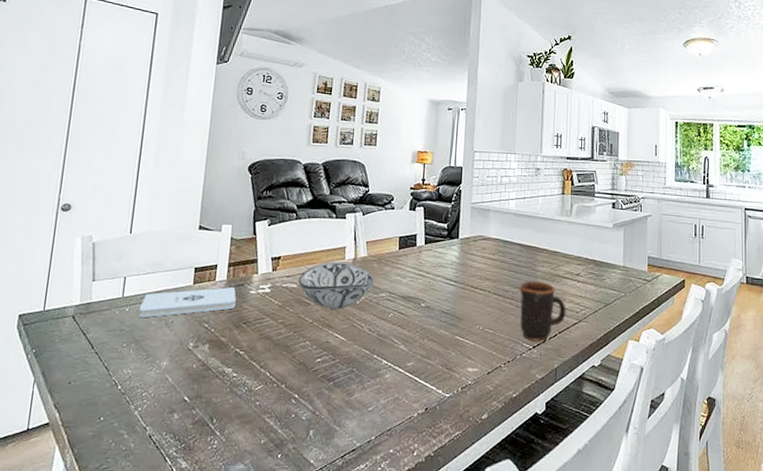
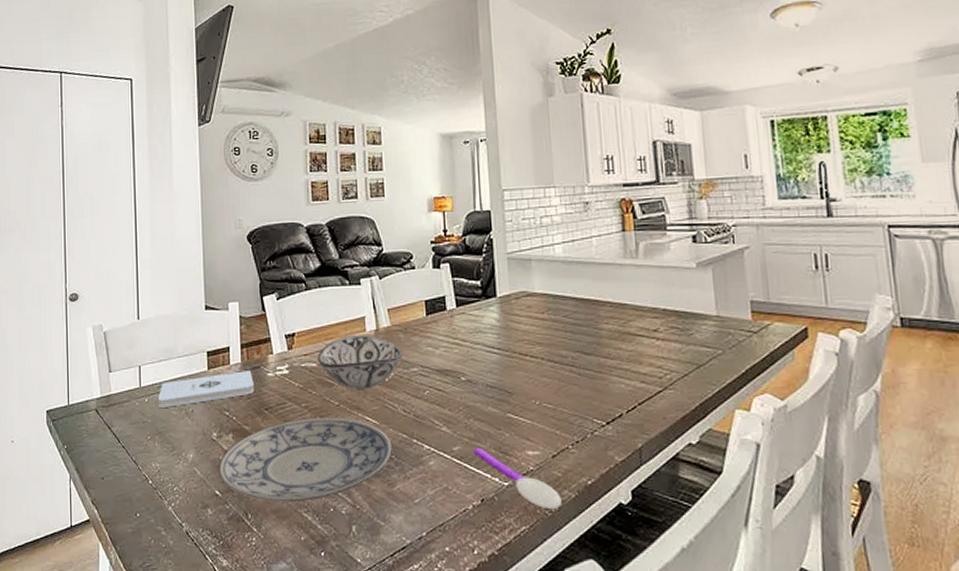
plate: none [189,332,355,409] -> present [218,417,392,503]
spoon: none [424,363,491,418] -> present [473,447,562,510]
mug: present [519,281,566,342] -> none [580,343,646,416]

